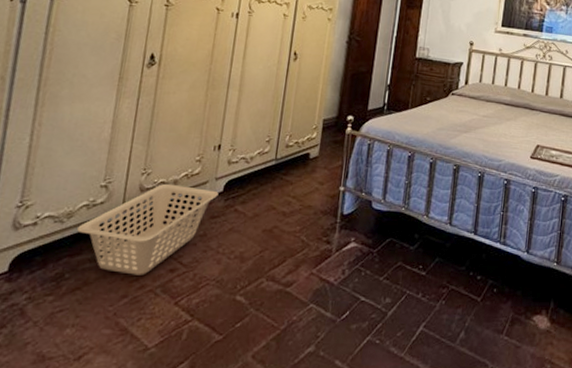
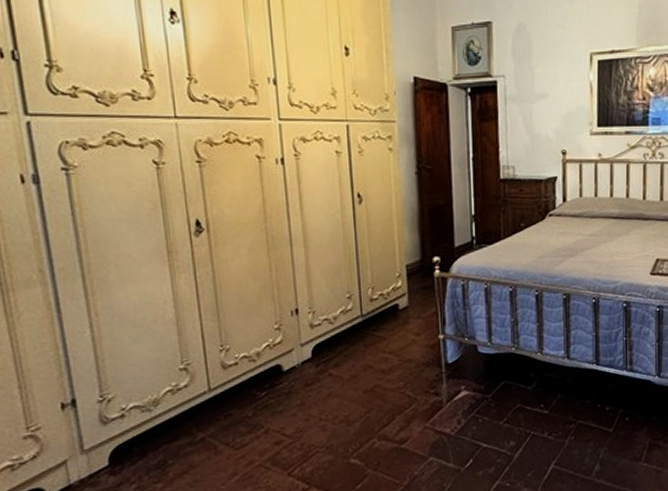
laundry basket: present [77,183,219,275] -> none [168,356,308,453]

